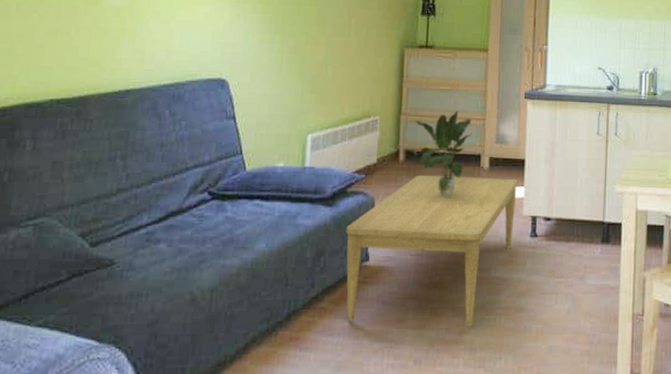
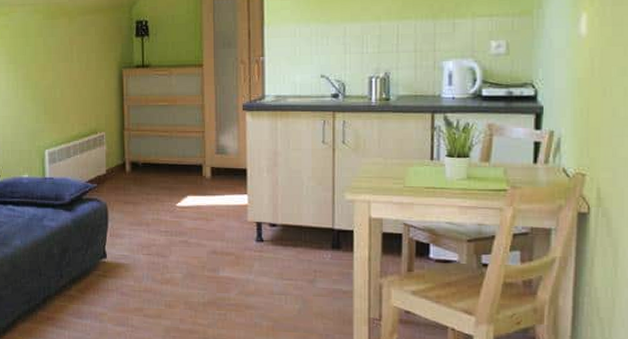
coffee table: present [345,174,517,327] -> none [85,183,240,319]
potted plant: present [415,111,472,197] -> none [137,124,193,204]

